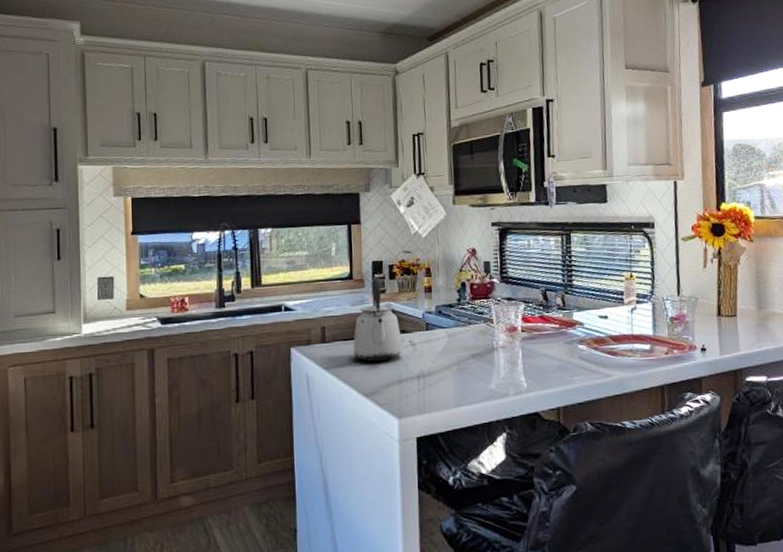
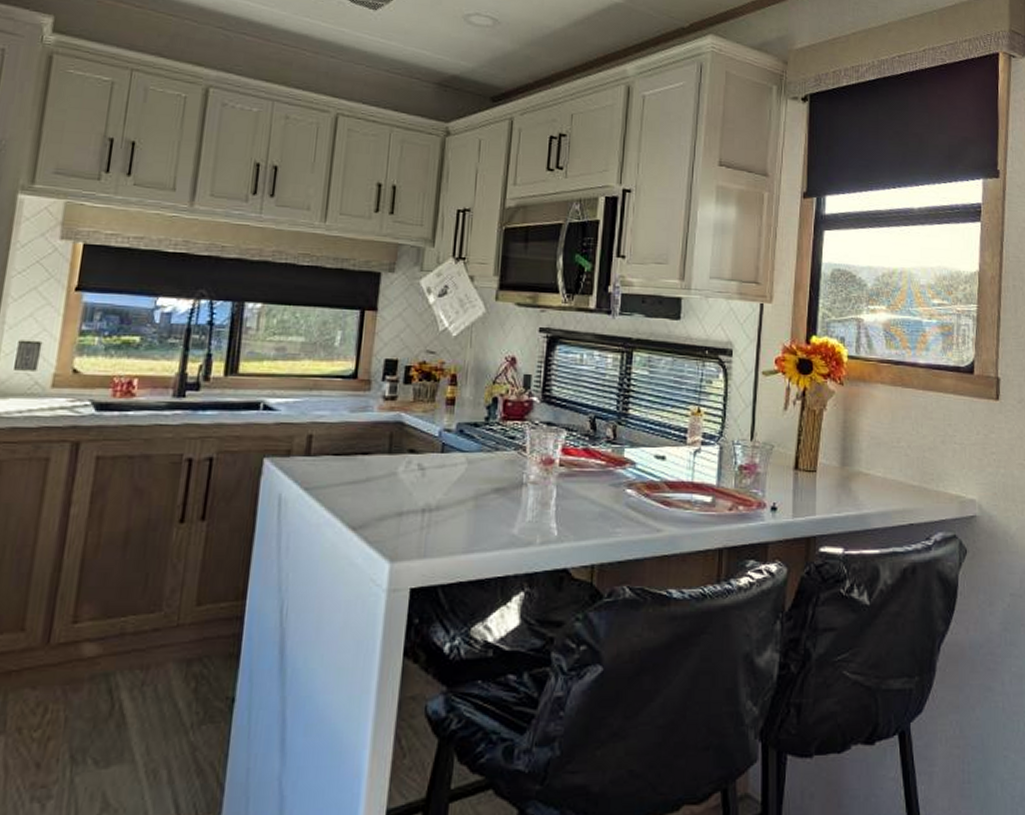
kettle: present [353,277,402,362] -> none [344,378,409,487]

